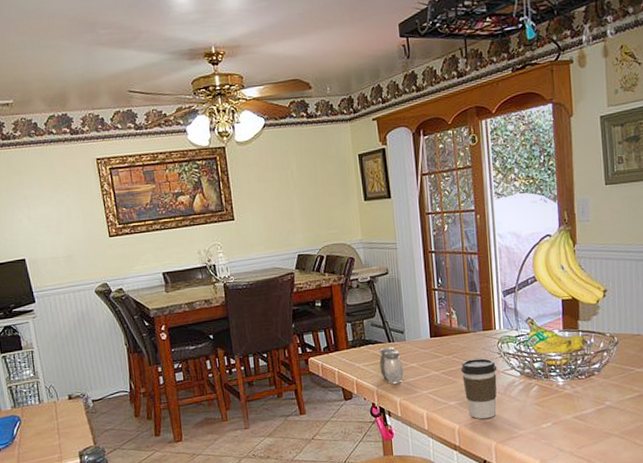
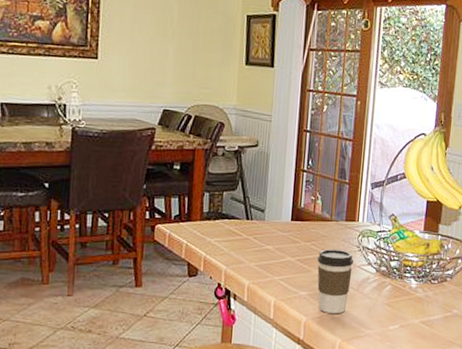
salt and pepper shaker: present [379,346,404,384] -> none [232,224,258,265]

